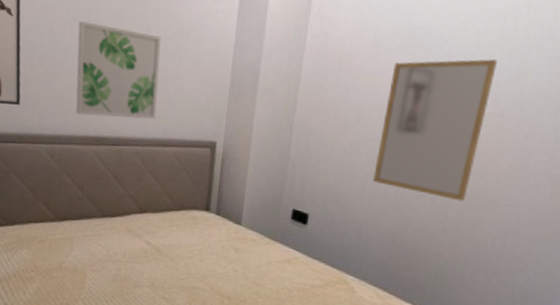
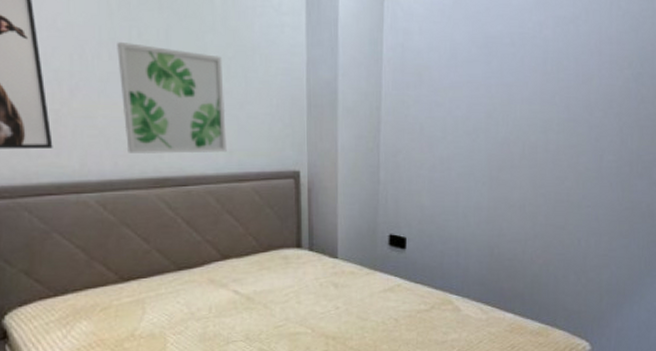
home mirror: present [373,58,497,202] -> none [465,65,565,207]

